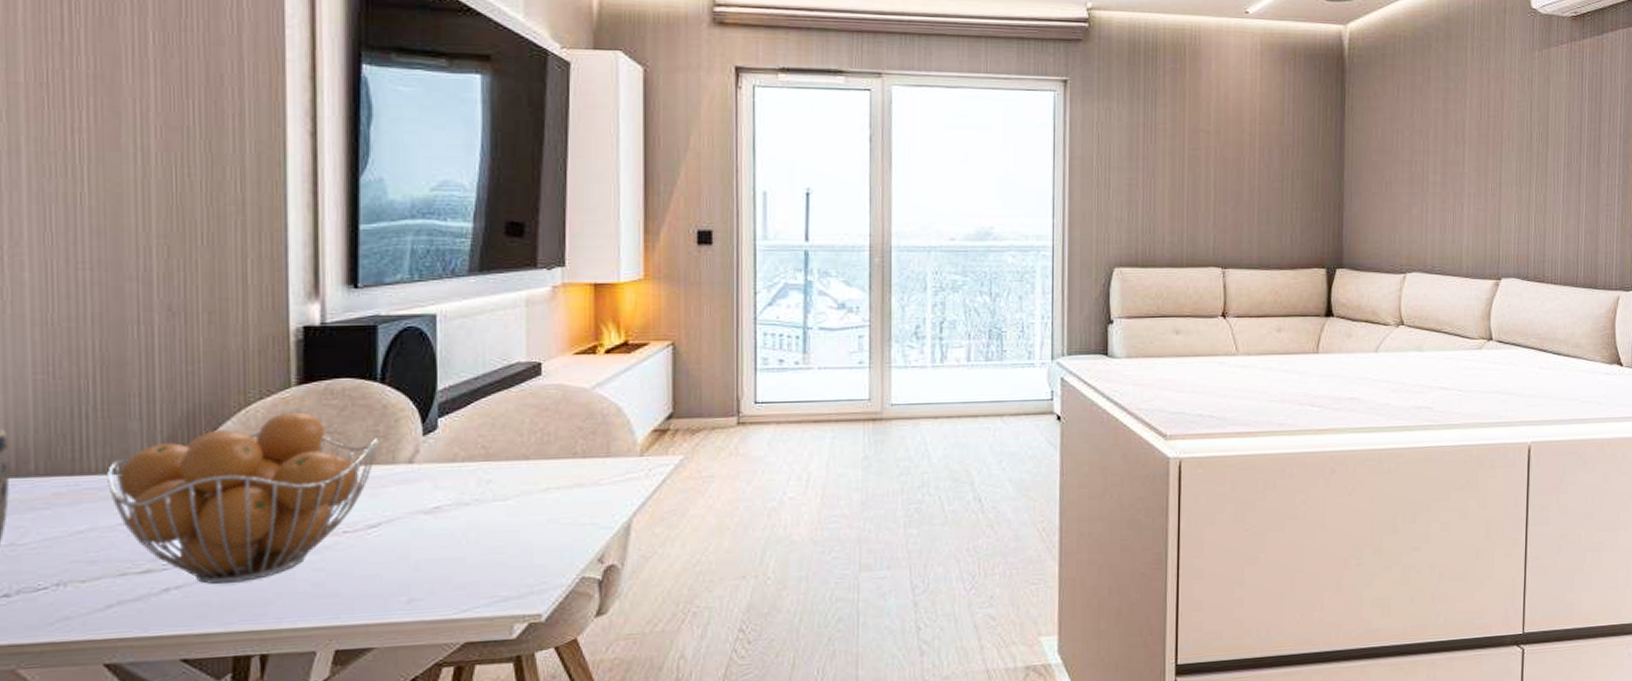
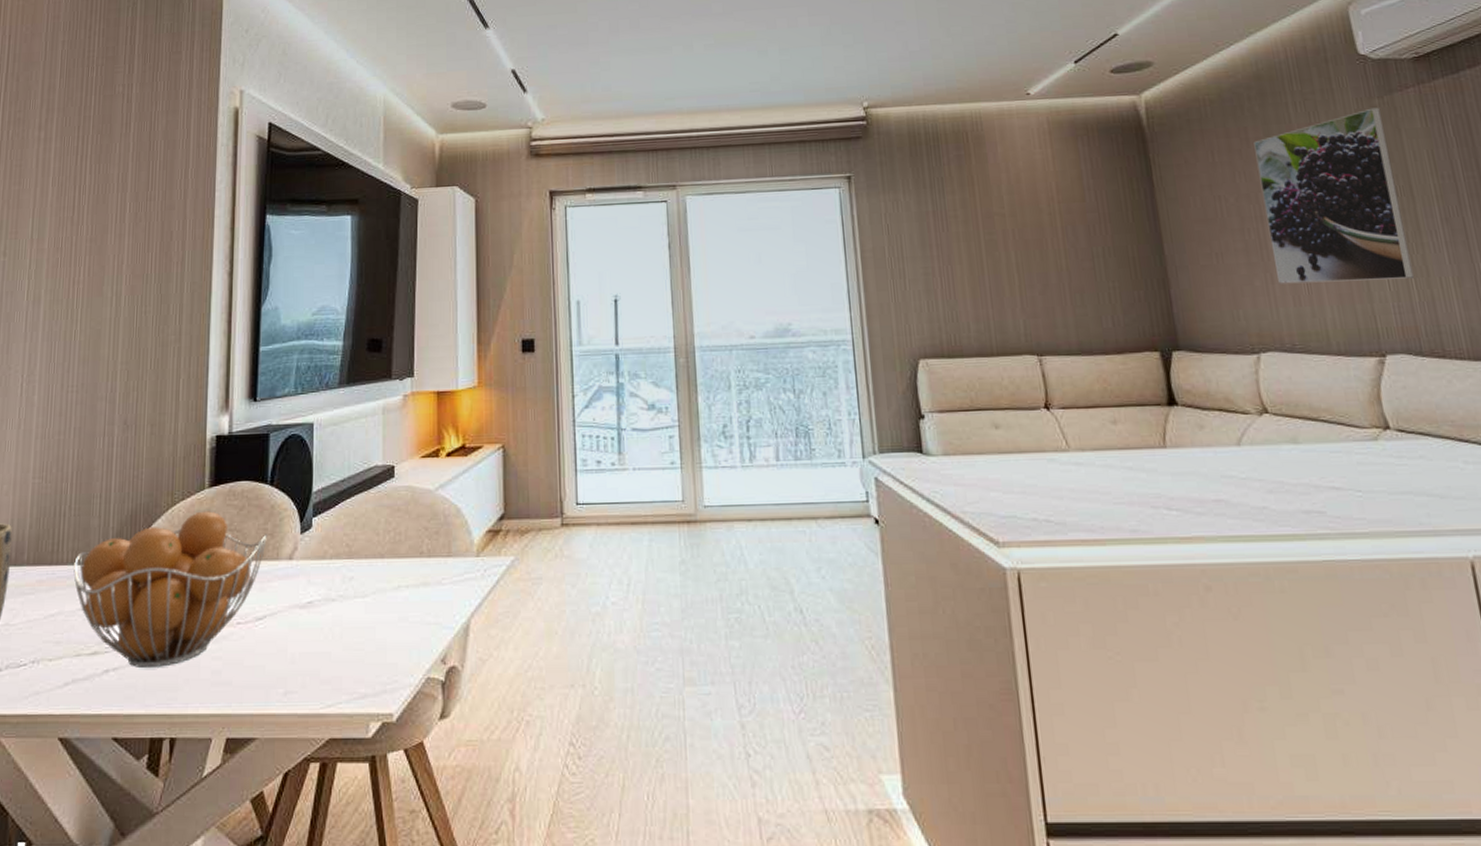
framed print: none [1430,59,1539,214] -> present [1253,107,1415,284]

